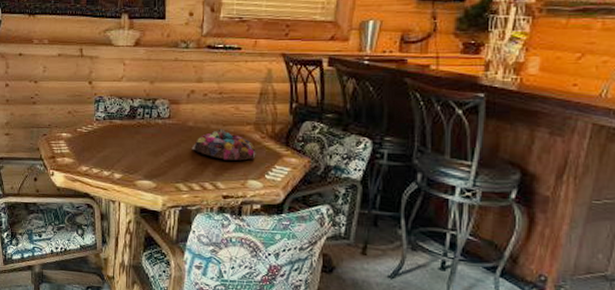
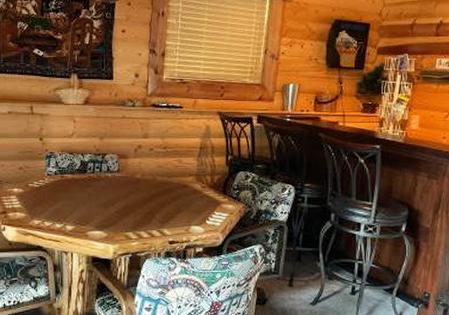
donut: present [191,129,256,161] -> none [140,180,198,209]

